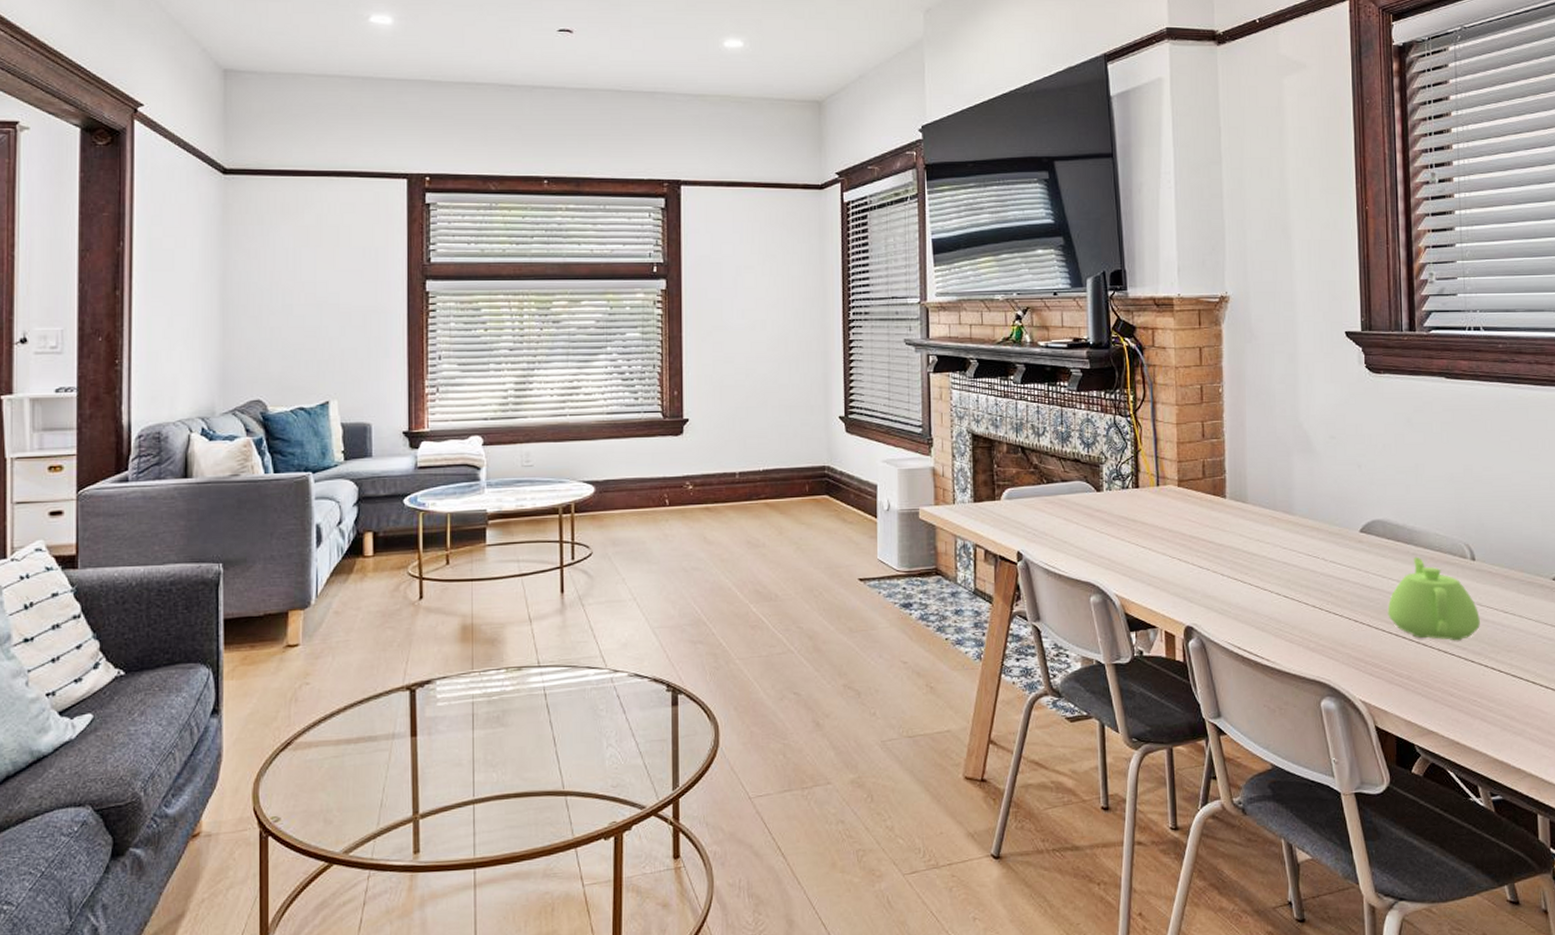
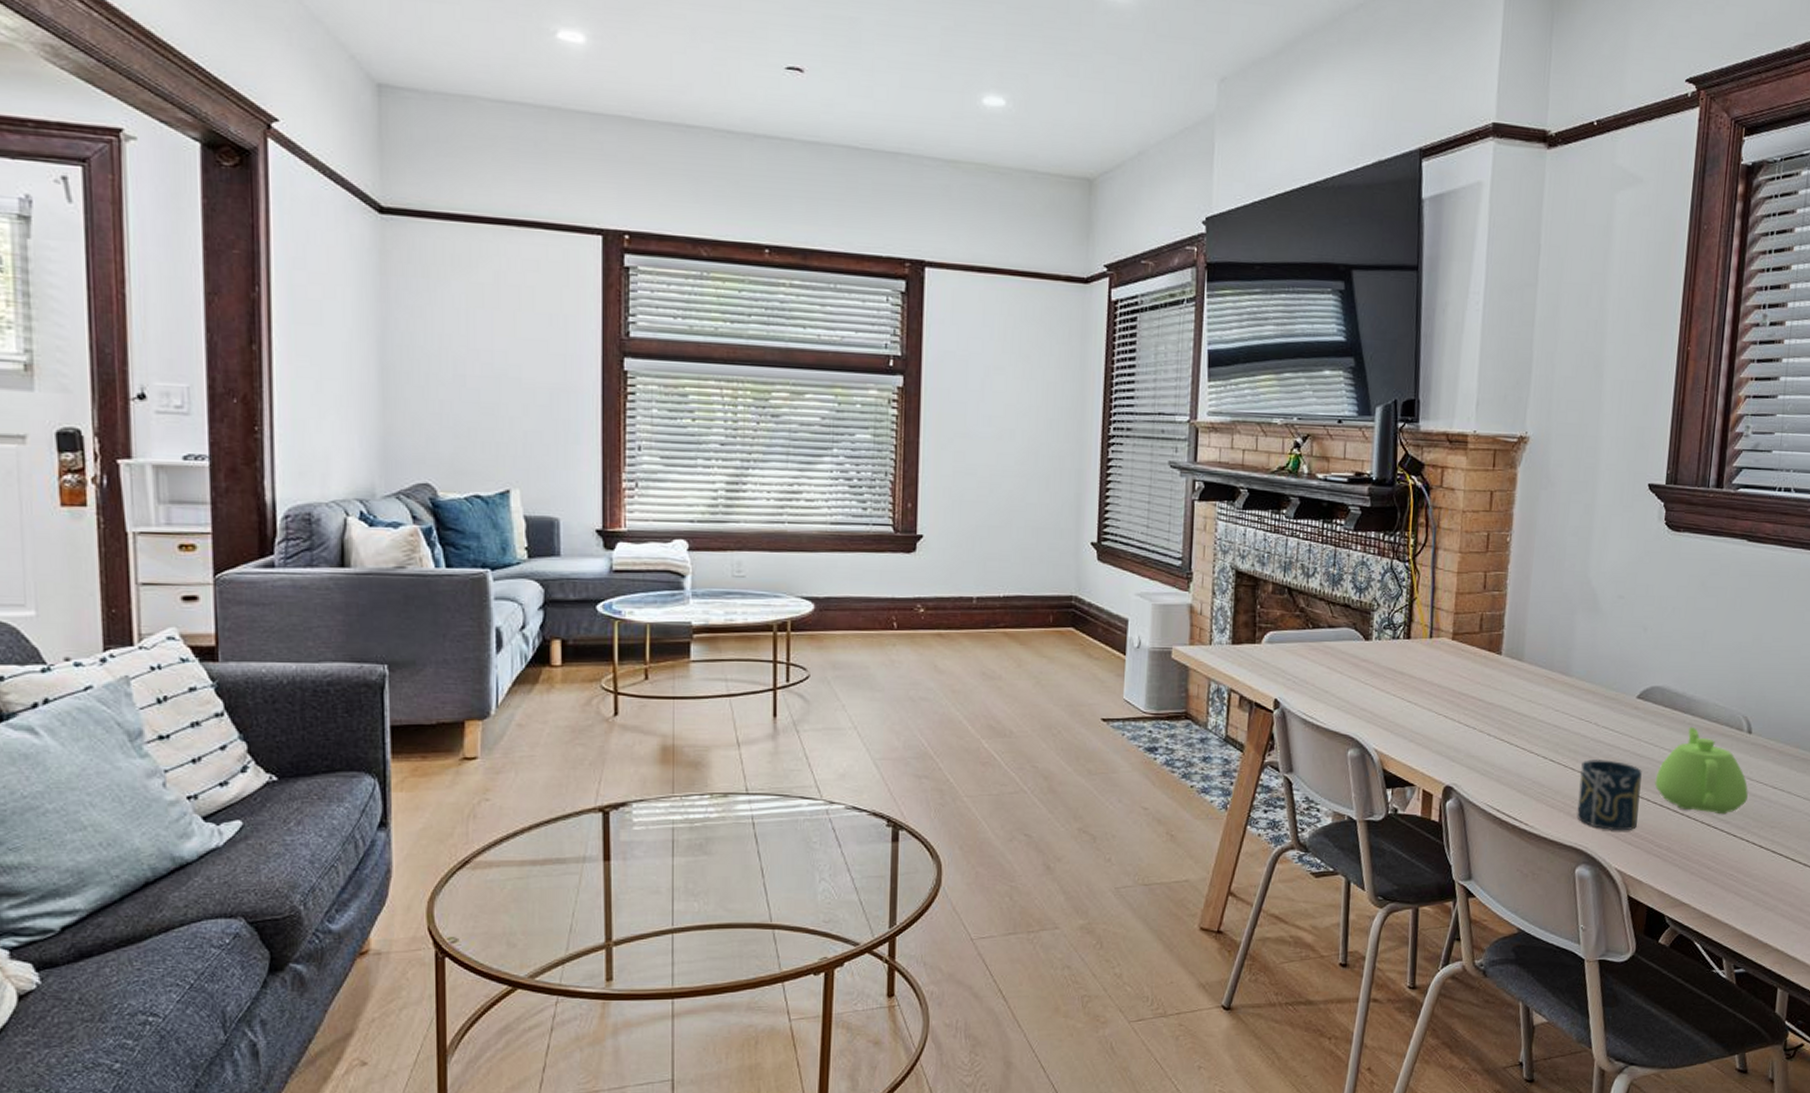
cup: none [1314,593,1375,663] -> present [1577,759,1642,831]

